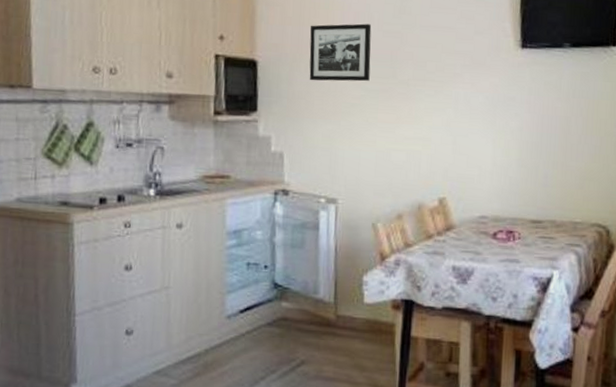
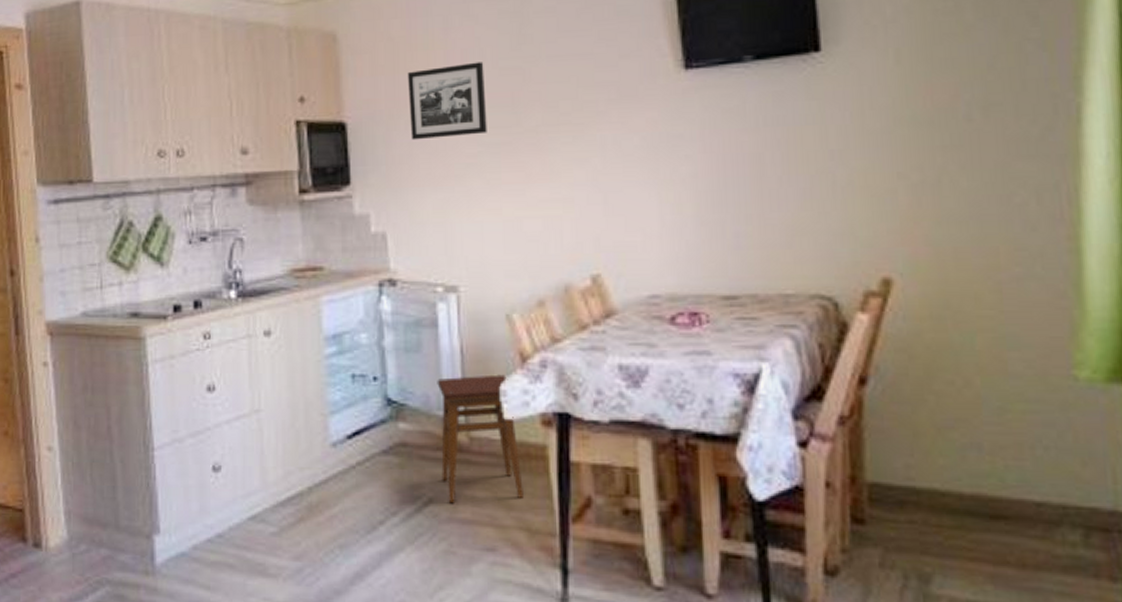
stool: none [312,268,374,365] -> present [437,374,523,504]

